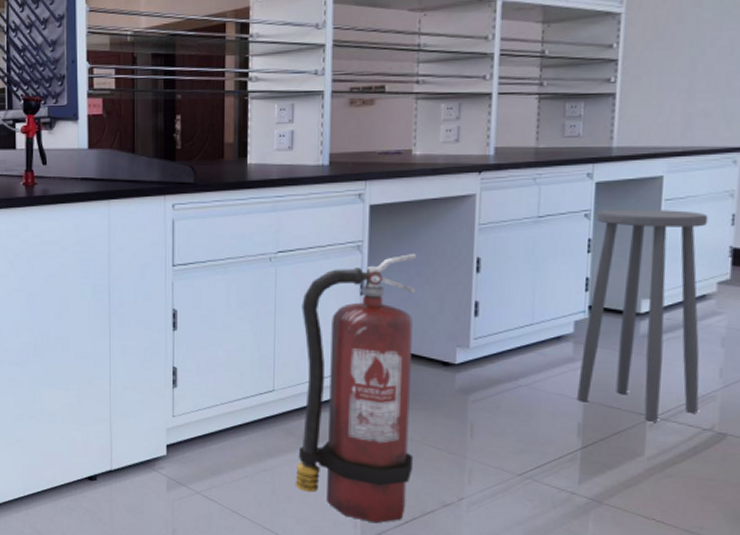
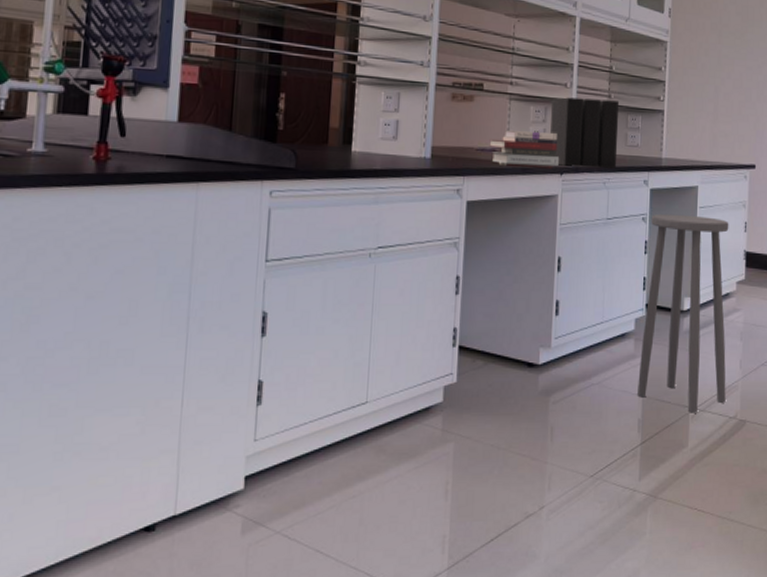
fire extinguisher: present [294,254,417,524] -> none [384,252,507,546]
books: none [393,129,476,169] -> present [489,130,559,169]
books: none [466,88,555,164] -> present [550,97,620,169]

